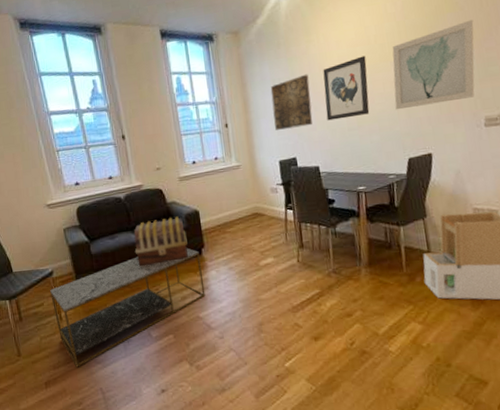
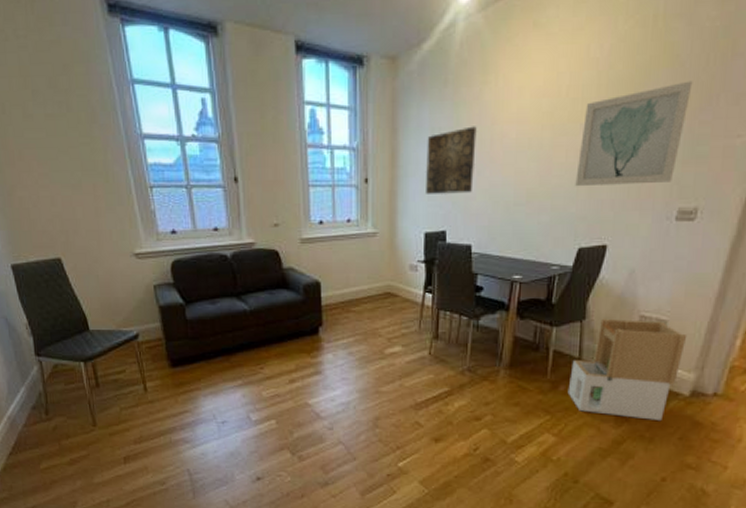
coffee table: present [49,247,206,368] -> none [133,324,318,445]
decorative box: present [133,216,188,267] -> none [238,286,303,340]
wall art: present [323,55,370,121] -> none [490,111,552,190]

